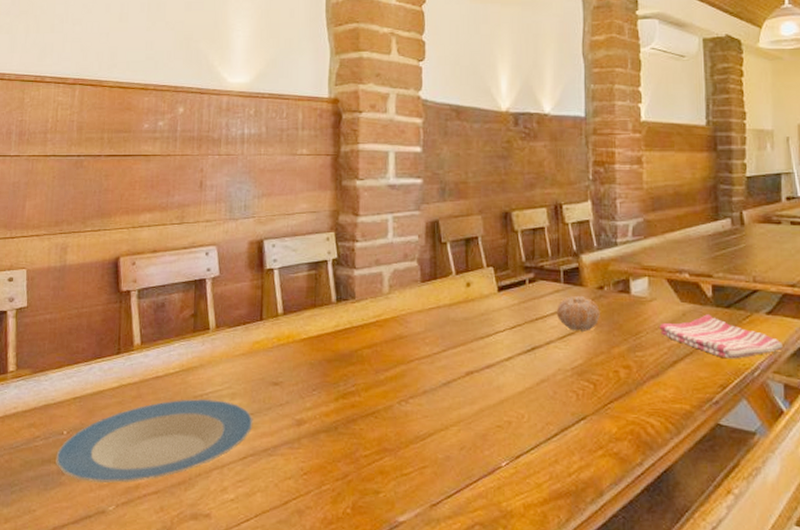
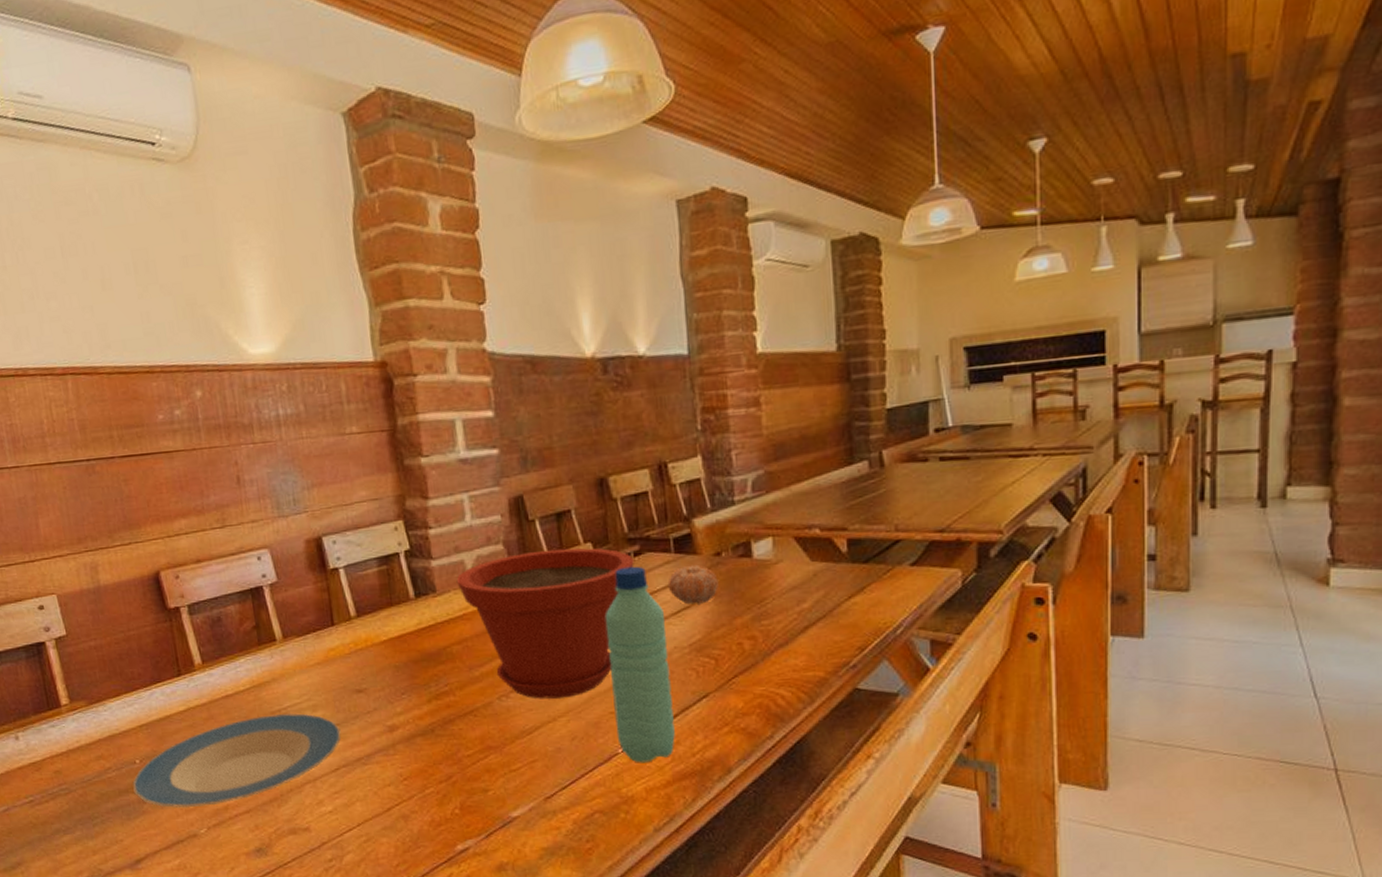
plant pot: none [374,270,528,408] -> present [456,547,634,699]
water bottle: none [499,291,554,479] -> present [604,566,675,763]
dish towel: present [659,314,783,359] -> none [787,572,929,619]

